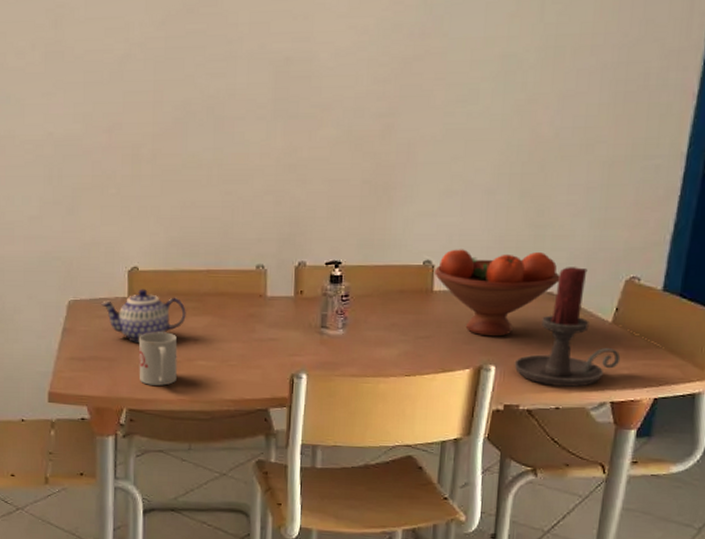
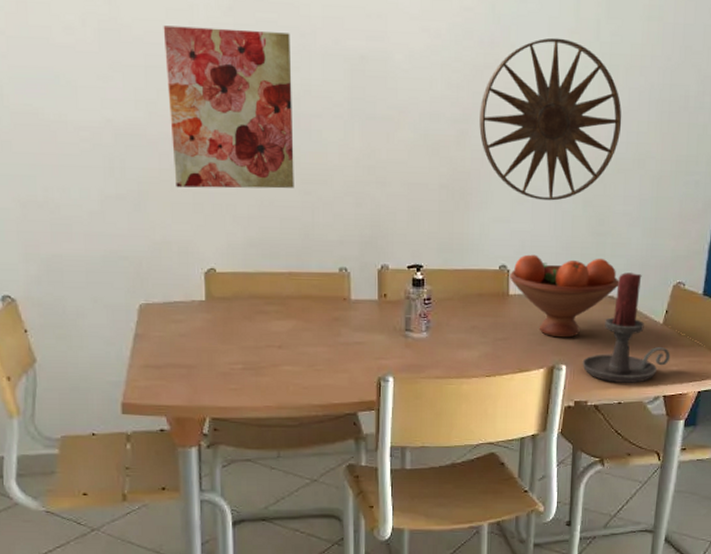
wall art: none [101,41,218,193] -> present [163,25,294,189]
teapot: present [101,289,186,342] -> none [177,291,269,348]
mug: present [138,332,178,386] -> none [219,337,262,393]
wall art: none [406,23,568,192] -> present [479,37,622,201]

